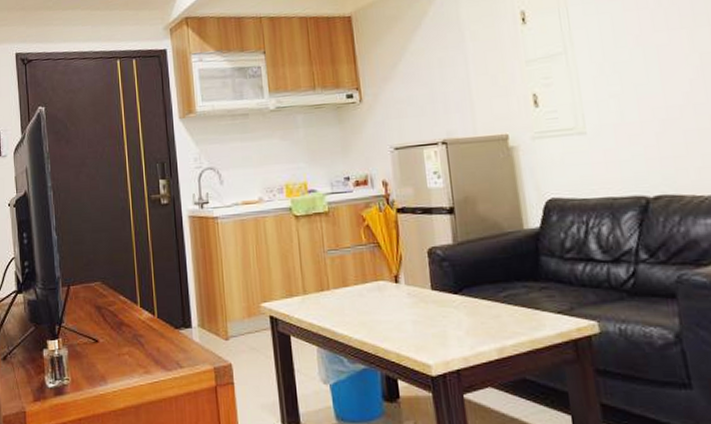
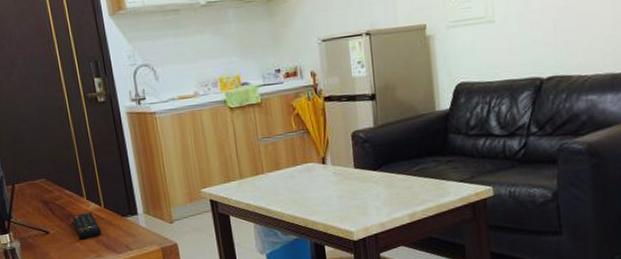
remote control: none [123,322,153,352] -> present [71,212,102,240]

